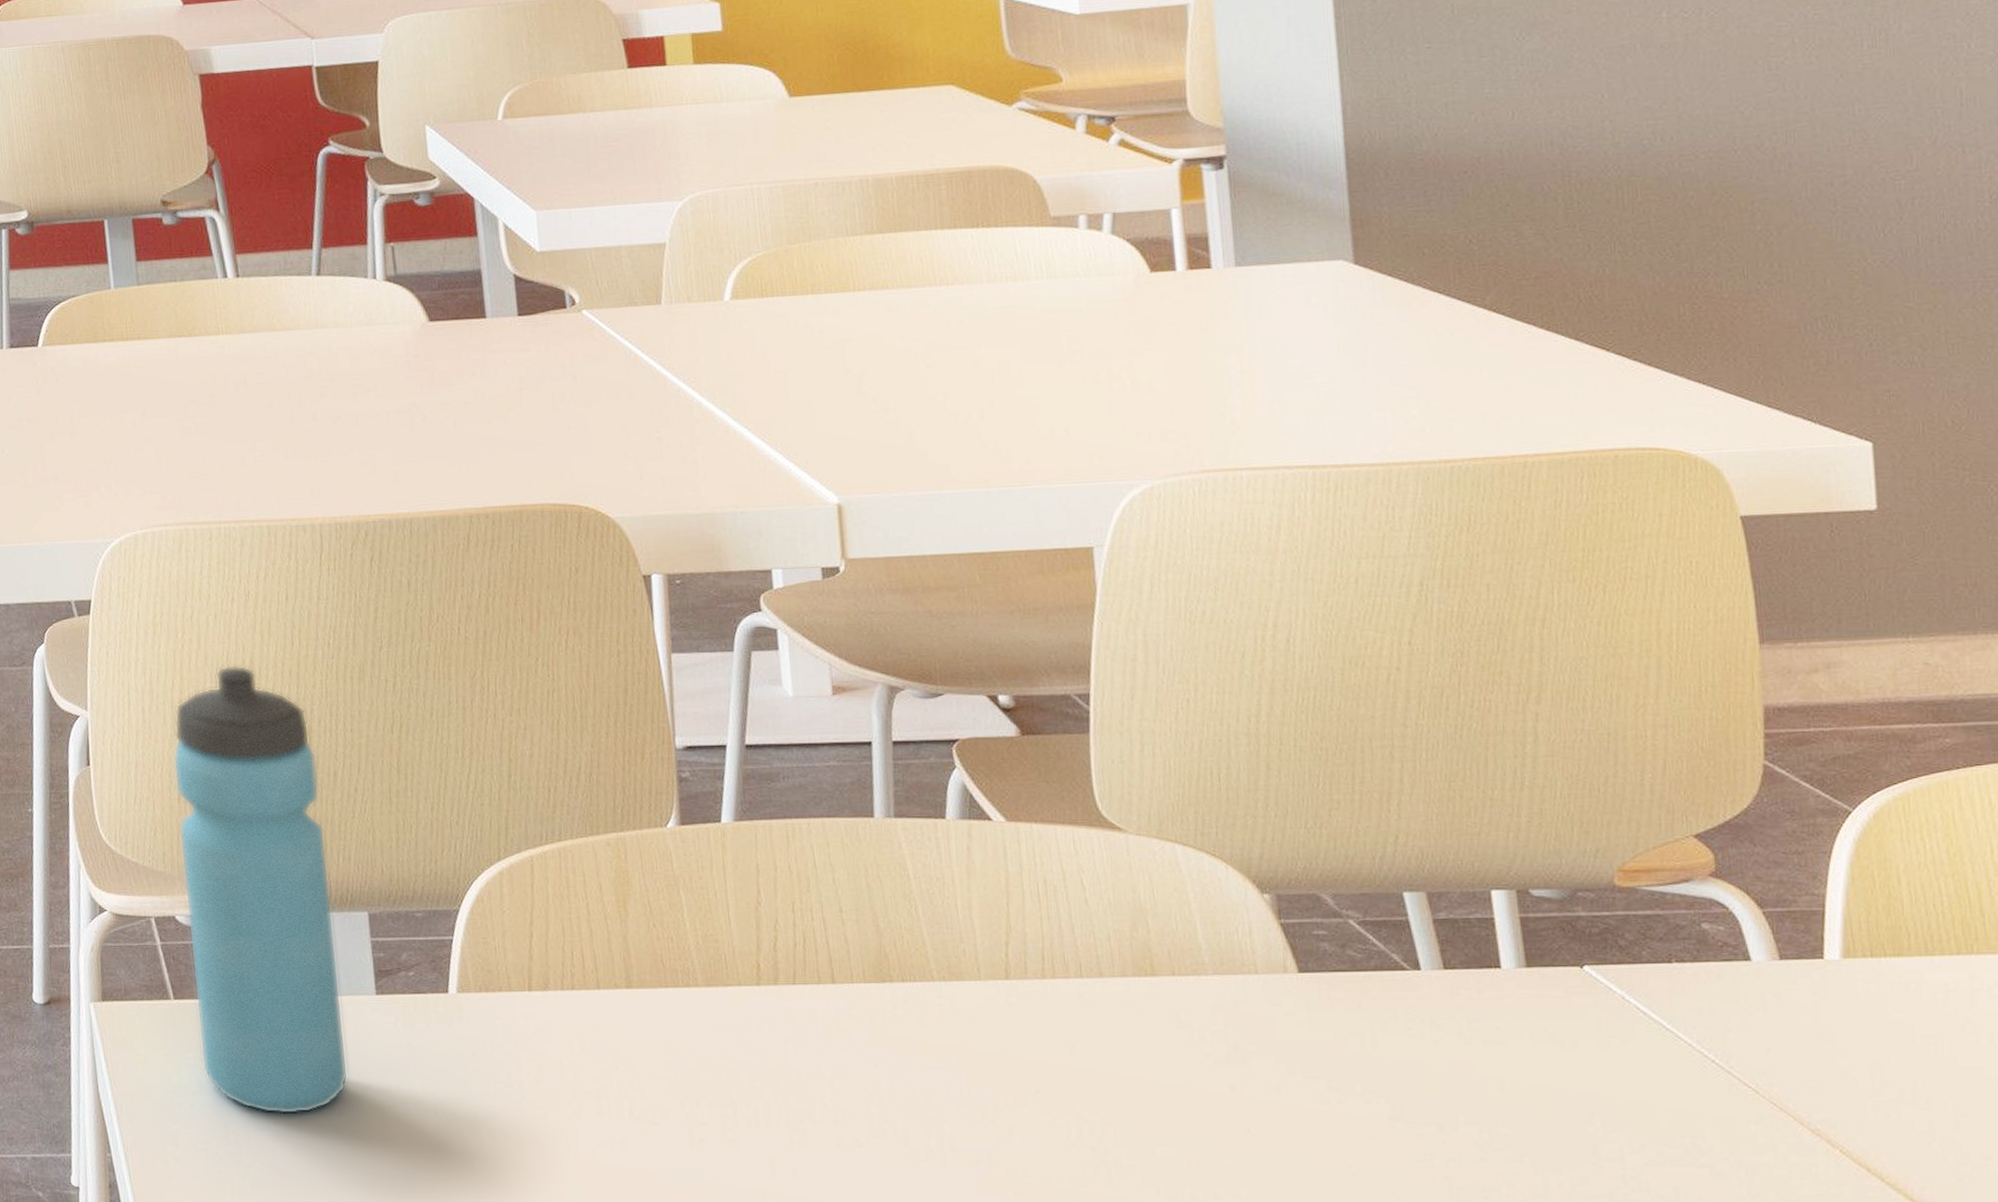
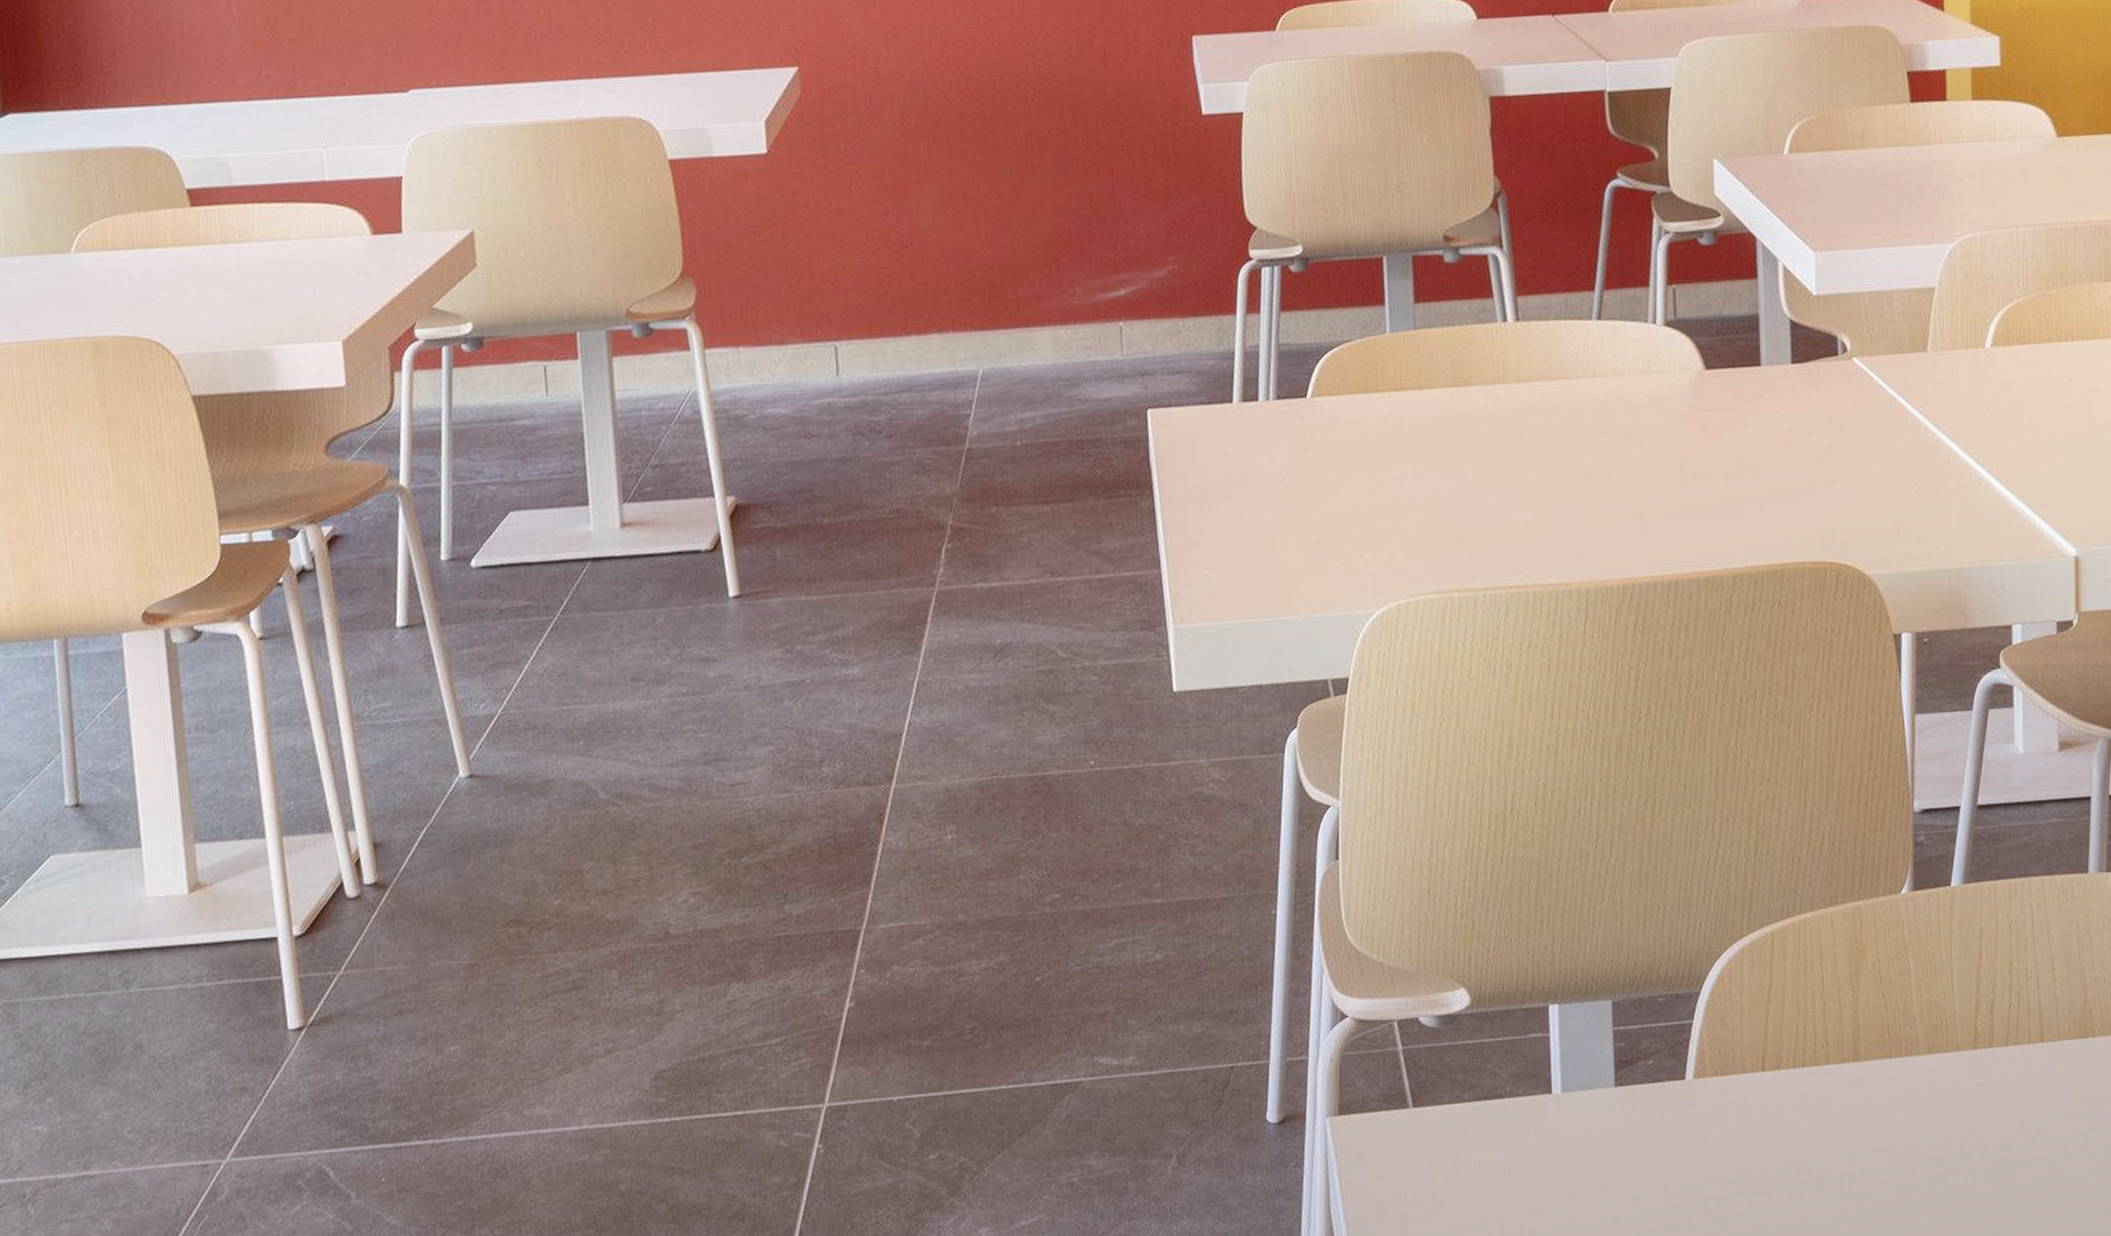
water bottle: present [172,665,349,1115] -> none [1424,743,1584,1222]

